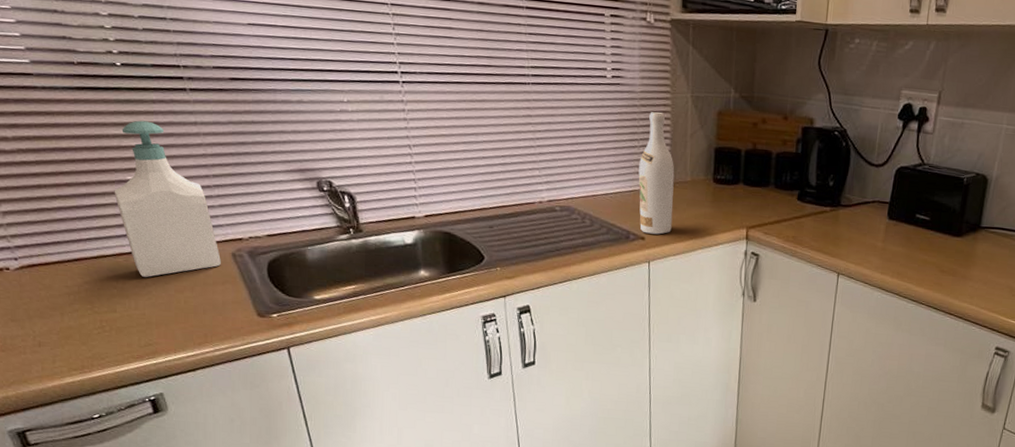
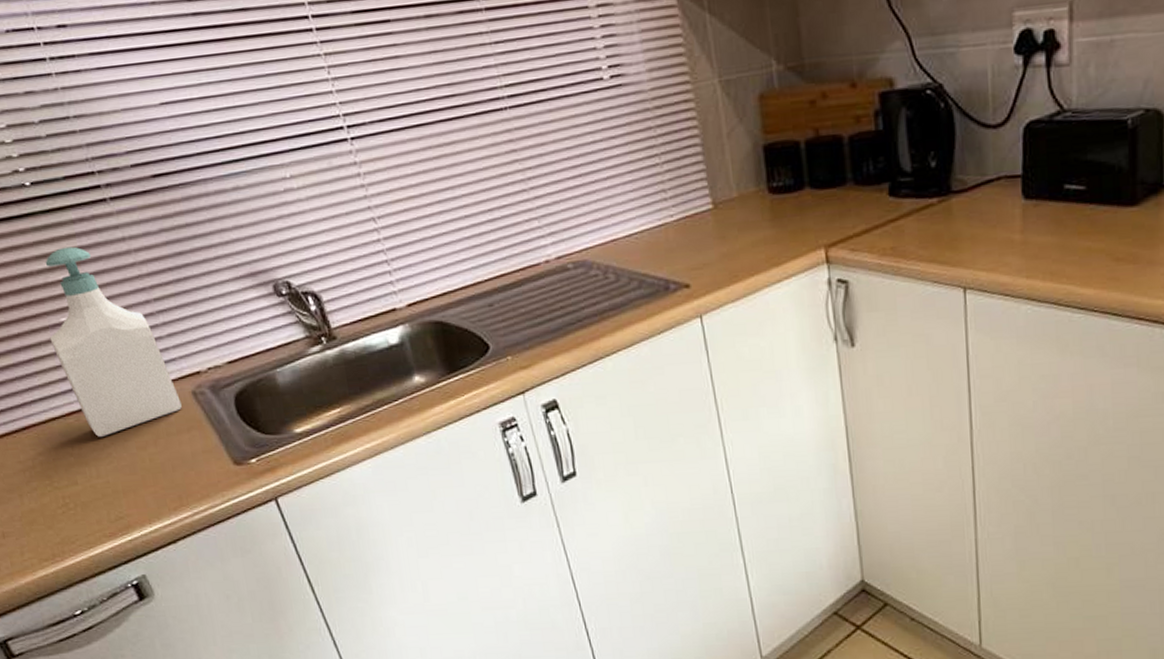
wine bottle: present [638,112,675,235] -> none [665,112,724,279]

